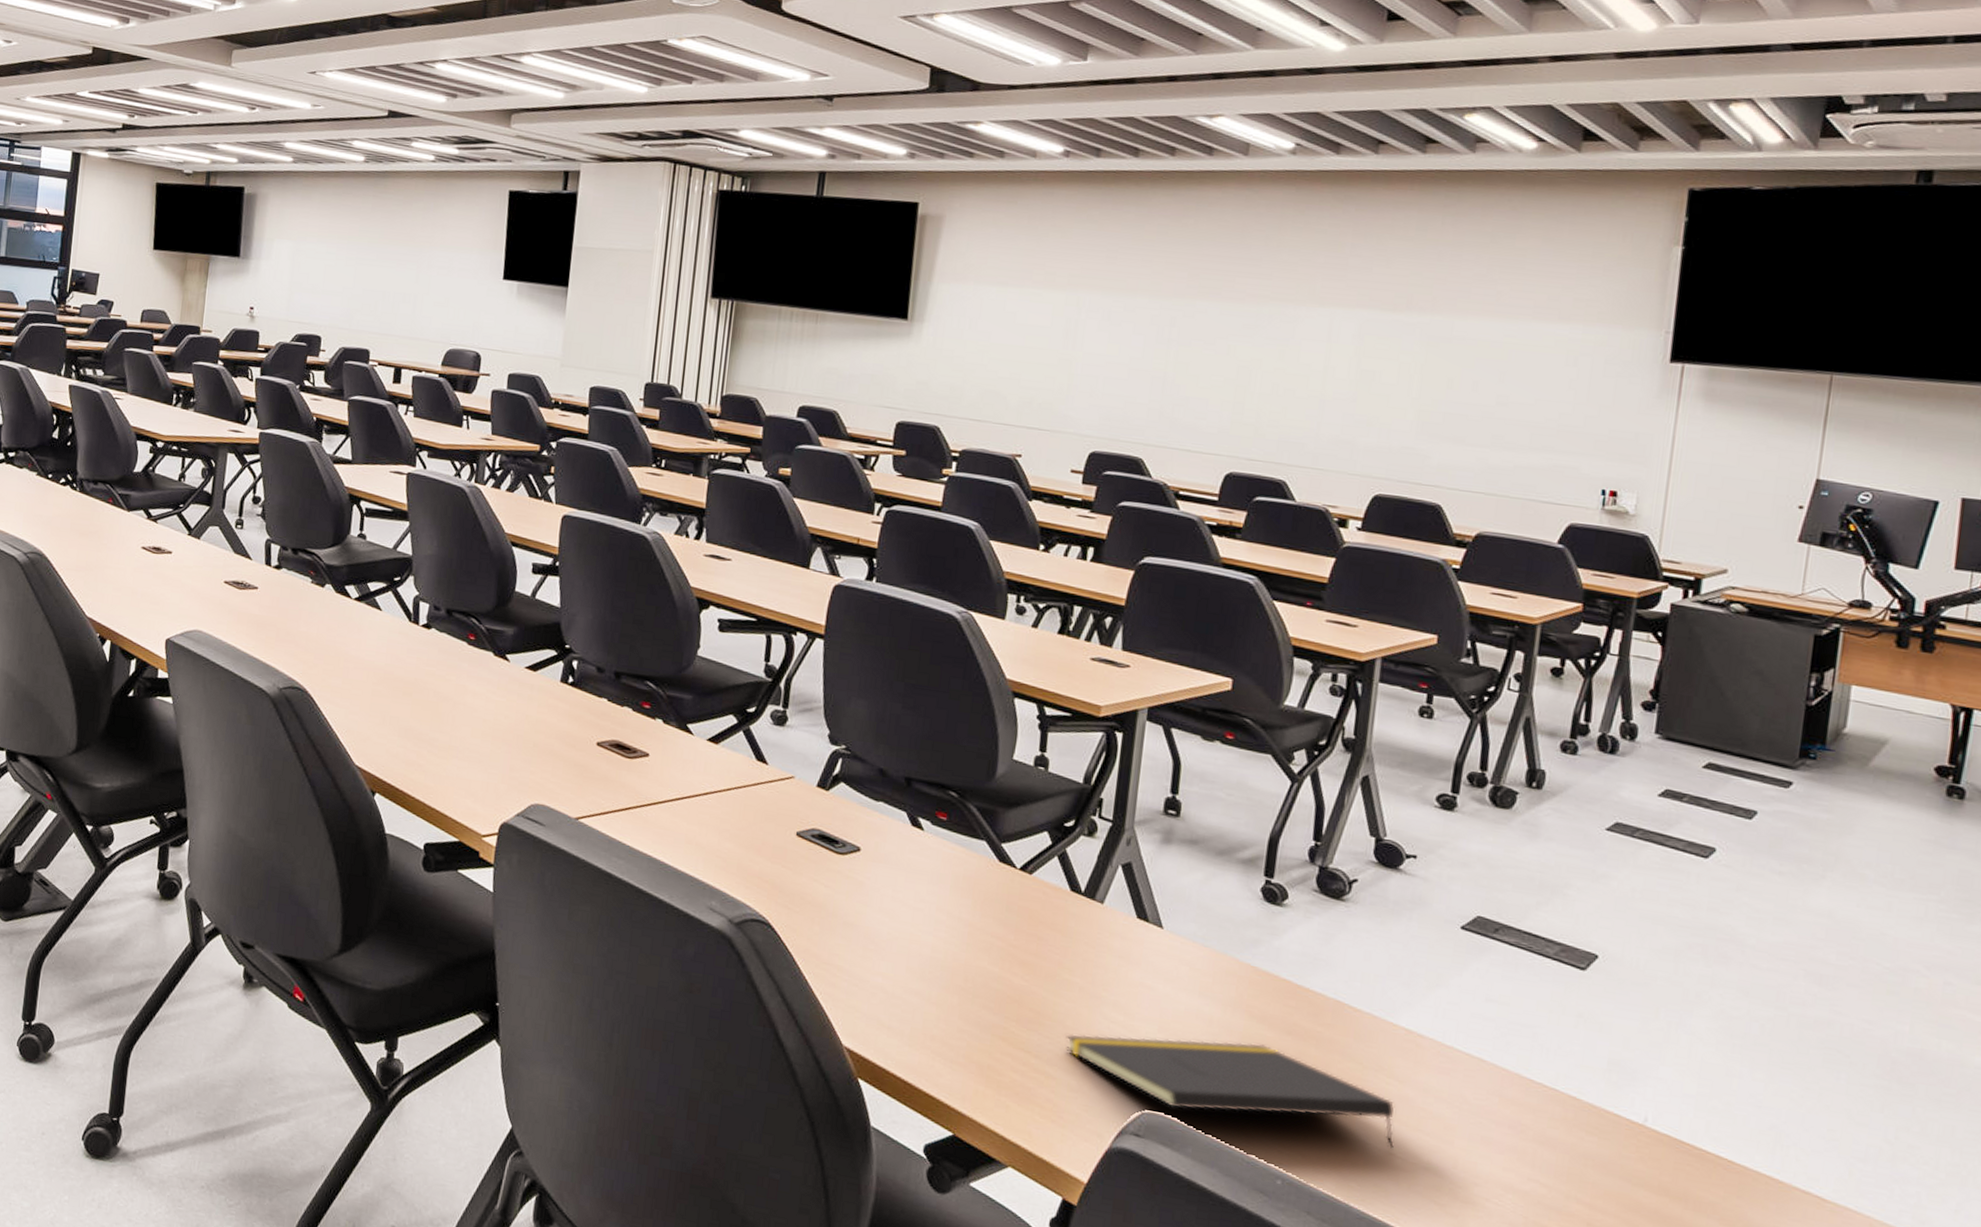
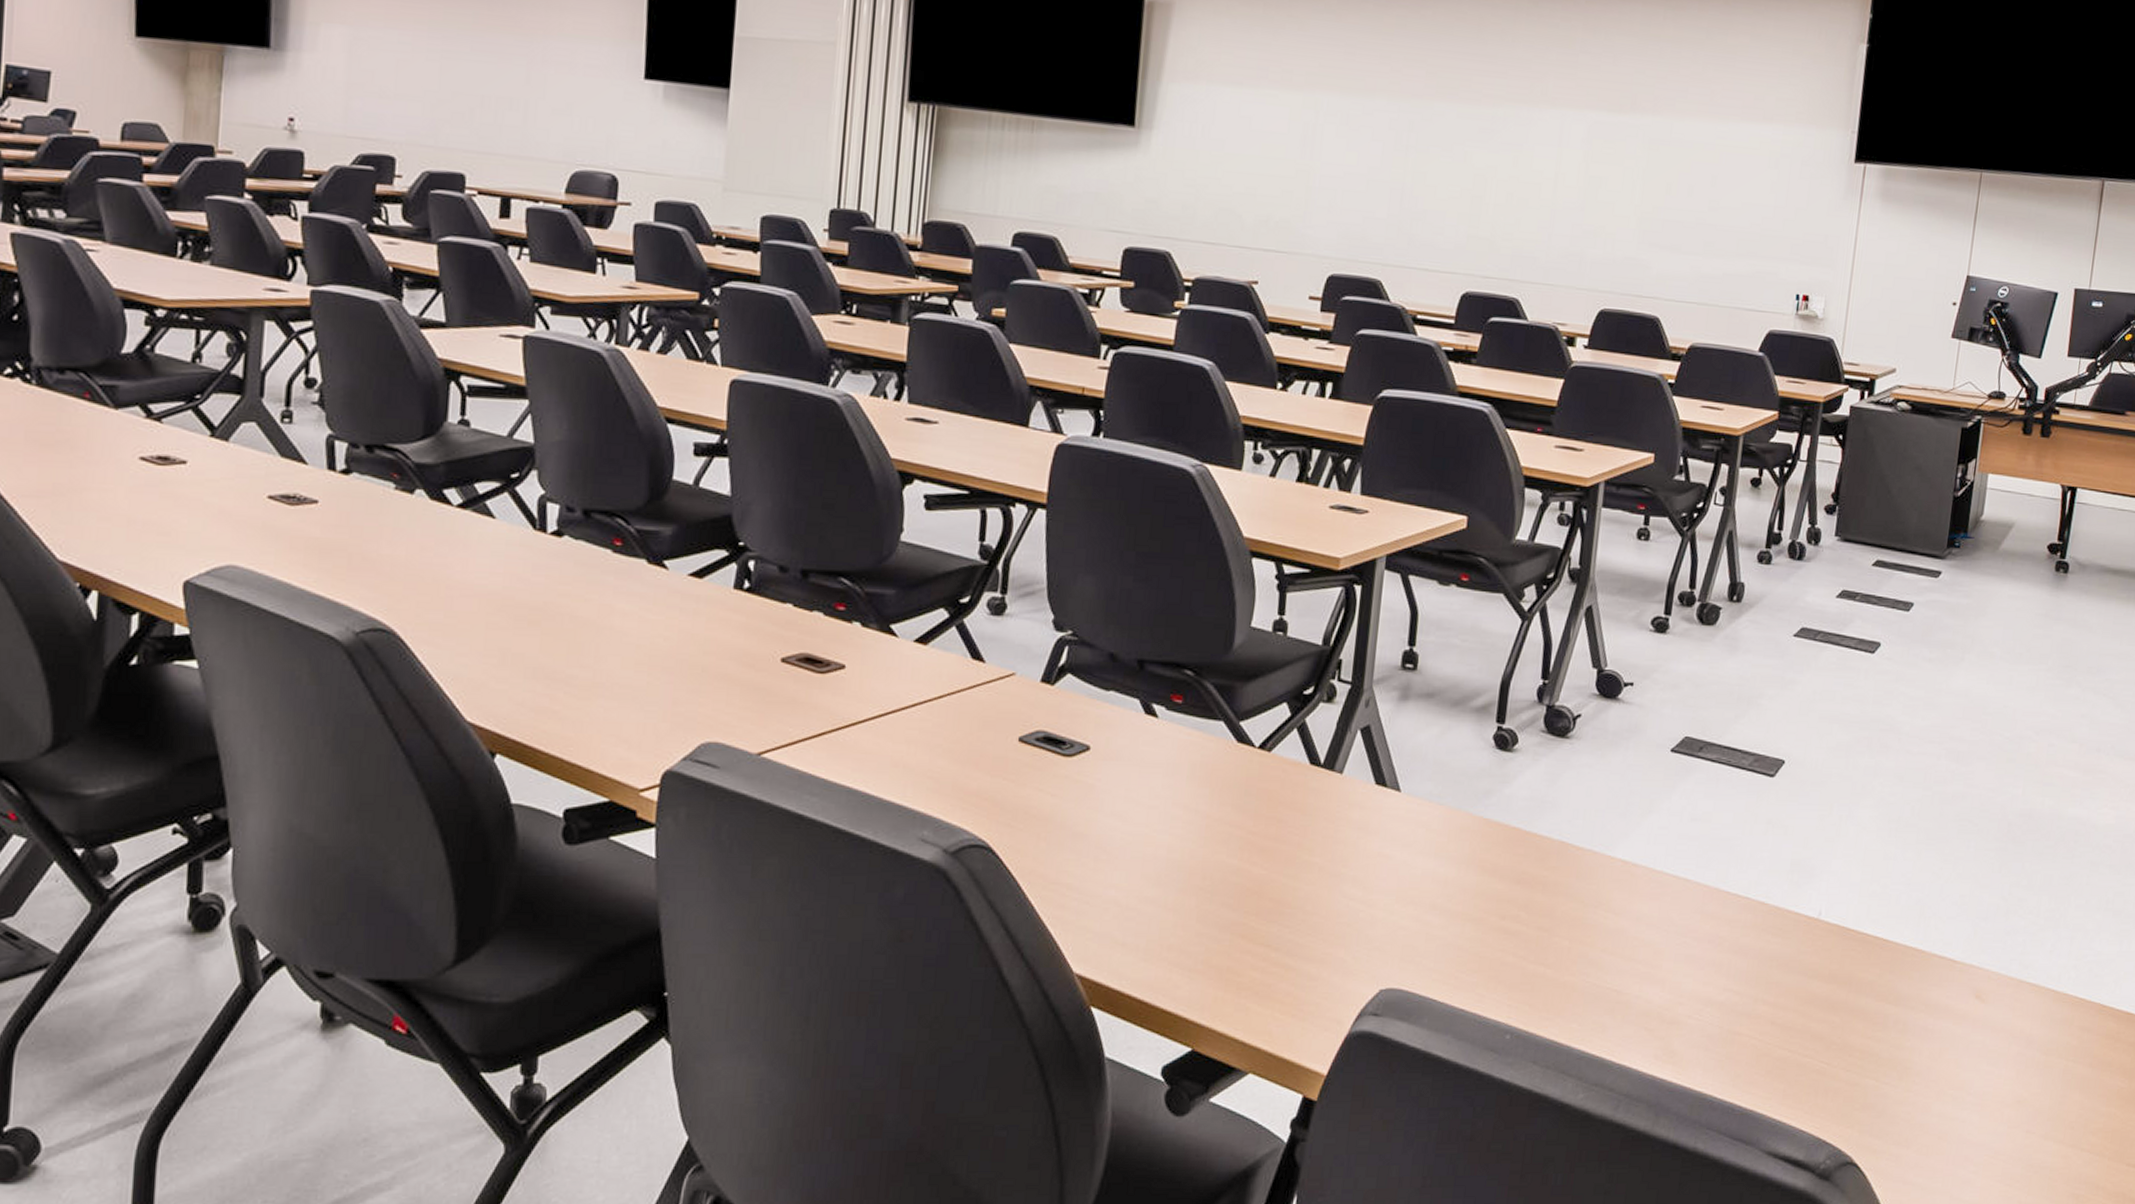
notepad: present [1065,1034,1395,1149] -> none [1305,898,1612,983]

